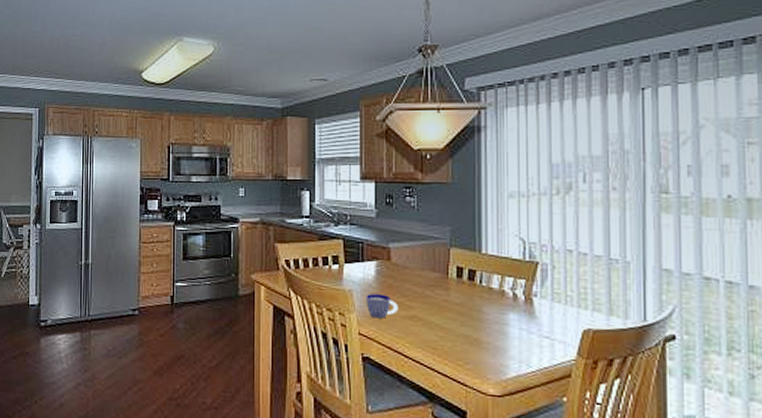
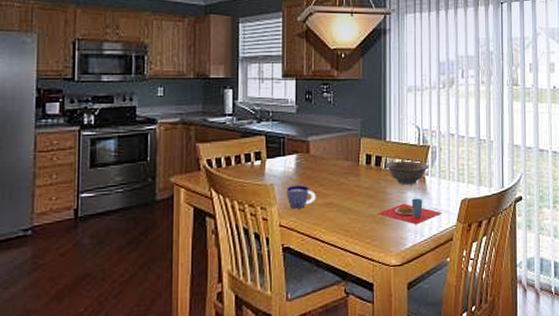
place setting: none [472,321,556,353] -> present [378,198,442,225]
decorative bowl: none [479,276,538,306] -> present [384,160,429,185]

